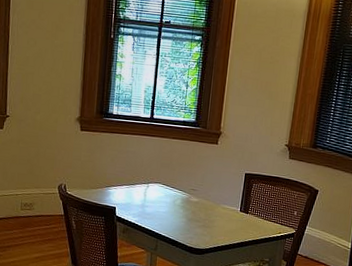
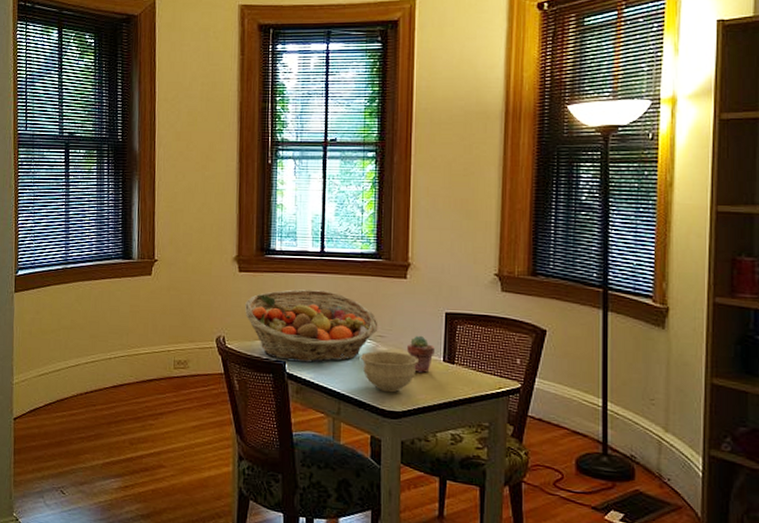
fruit basket: none [84,148,193,209] -> present [245,289,378,363]
bowl: none [177,201,221,234] -> present [361,351,419,393]
potted succulent: none [213,190,235,220] -> present [407,335,435,373]

